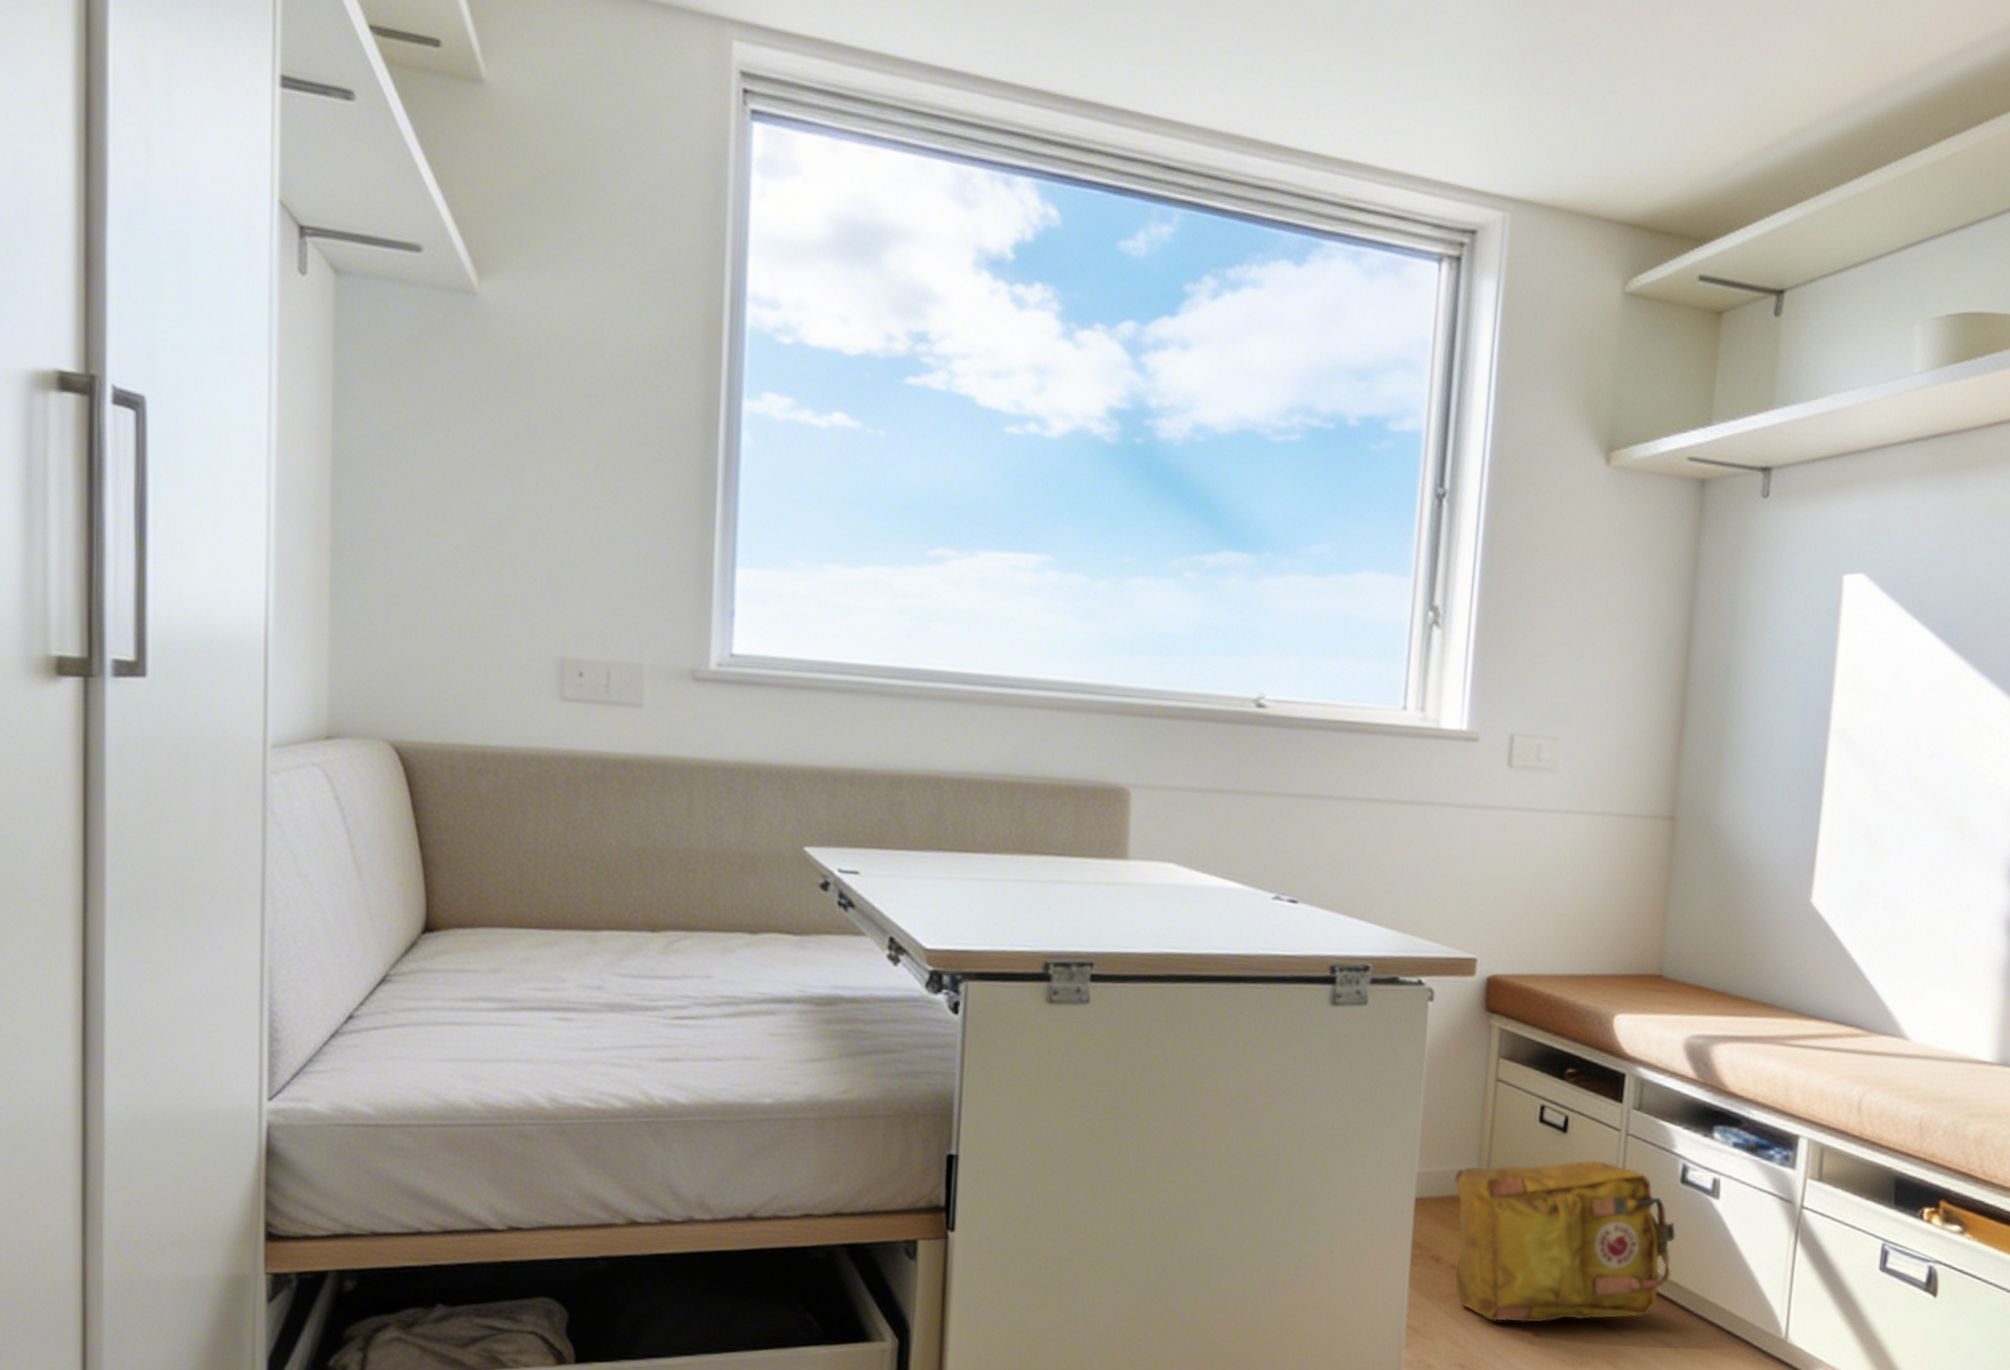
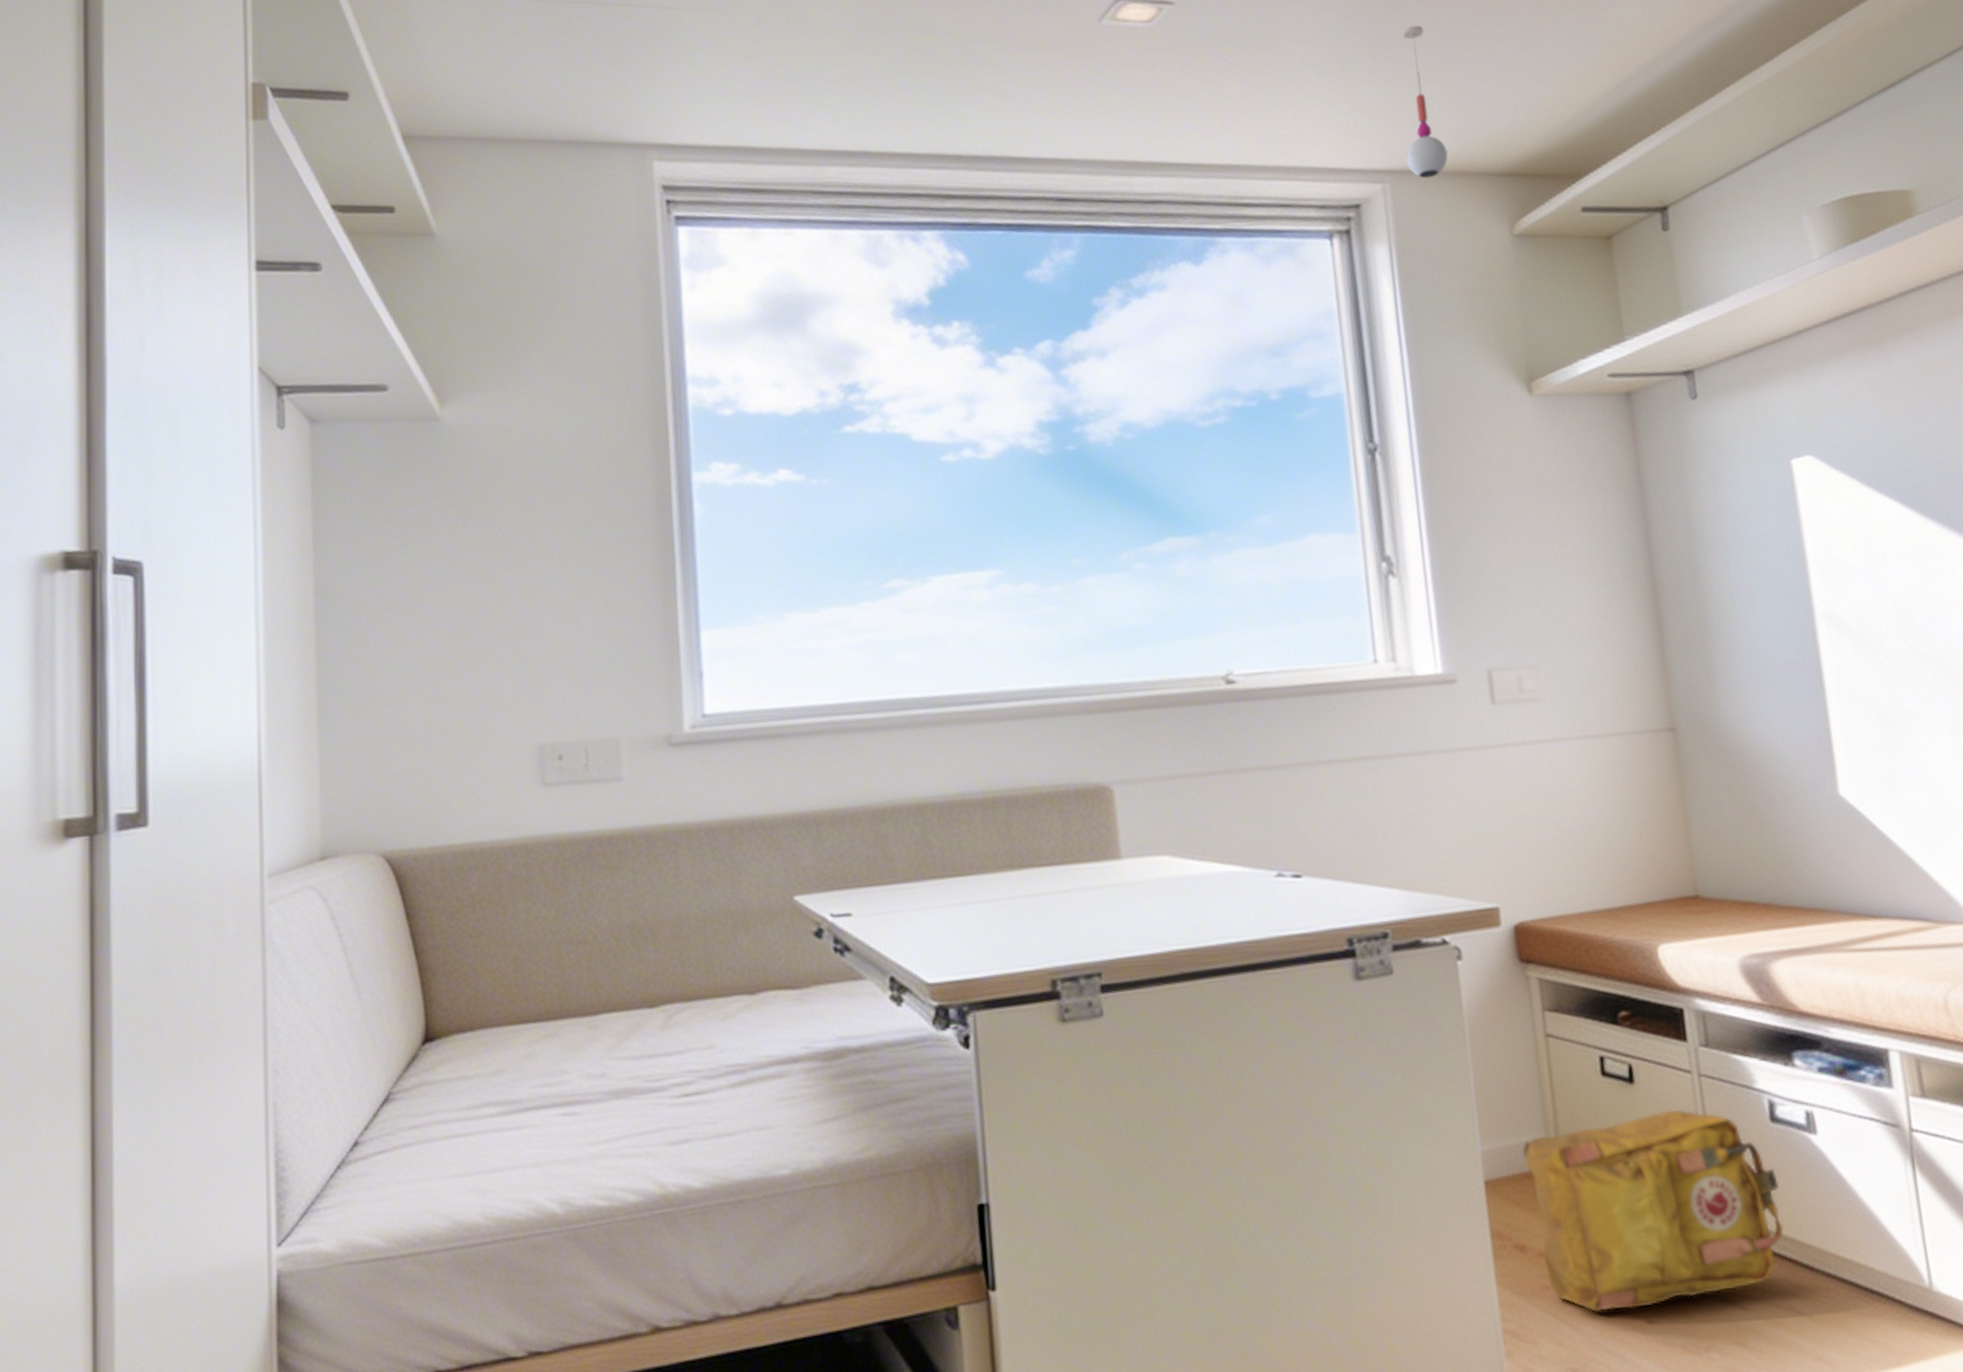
pendant light: none [1533,38,1578,215] -> present [1402,25,1448,179]

